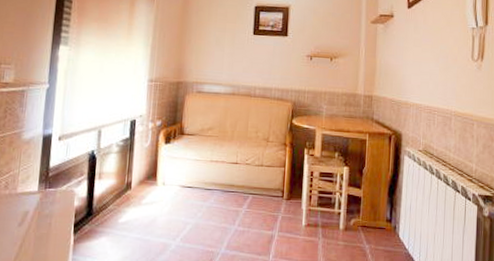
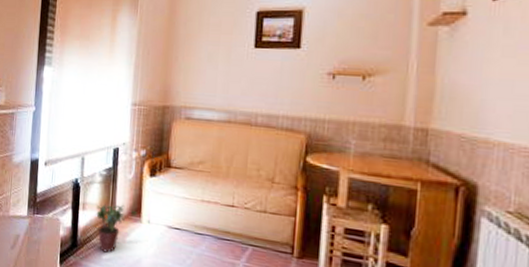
potted plant: none [112,170,141,217] -> present [96,204,125,253]

